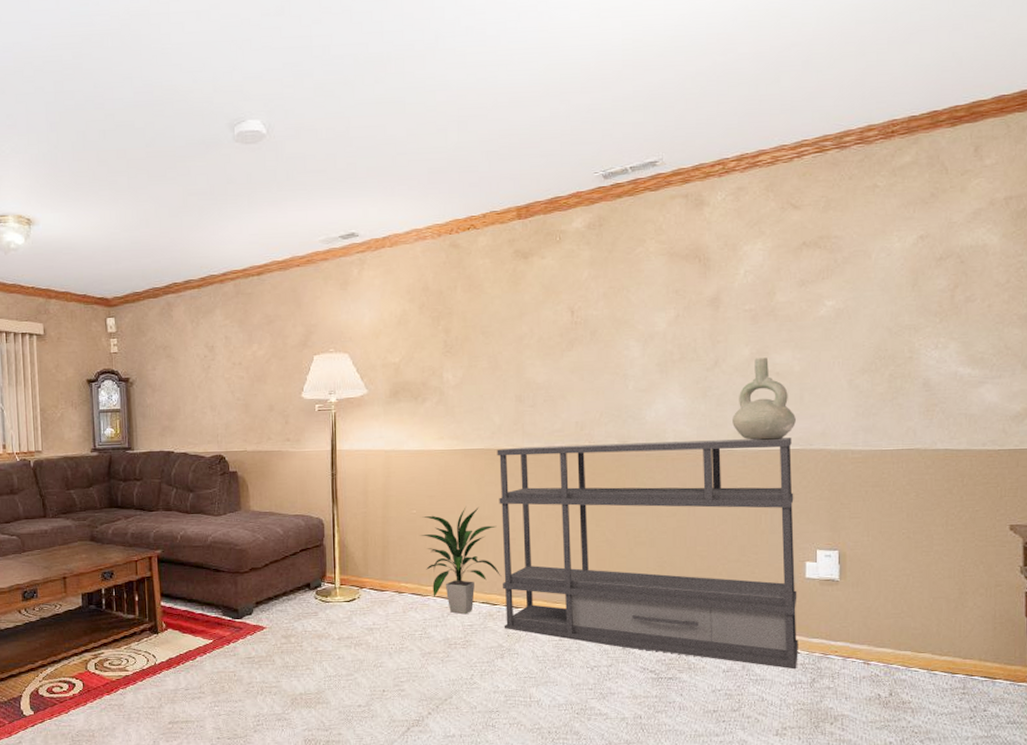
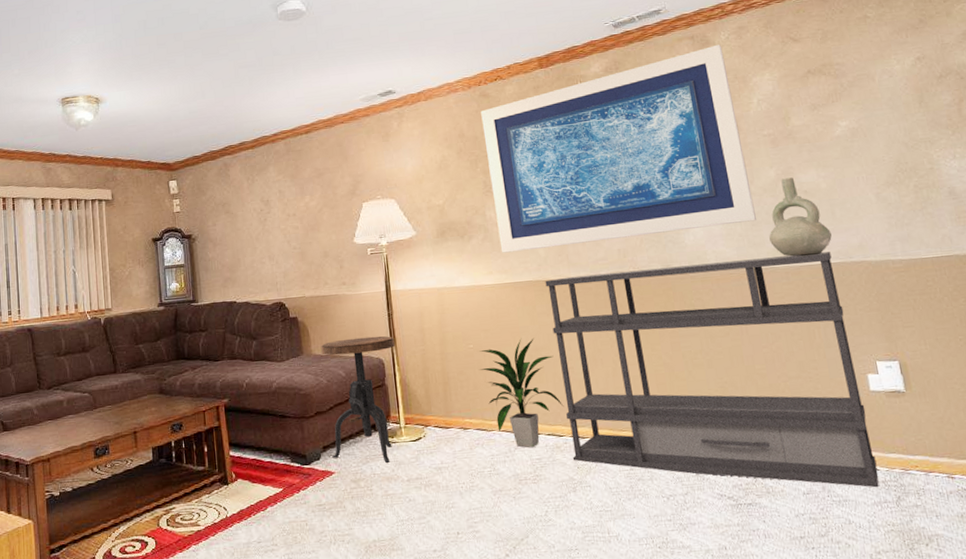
side table: none [260,495,337,622] -> present [321,336,396,464]
wall art: none [449,205,722,418] -> present [481,44,756,253]

